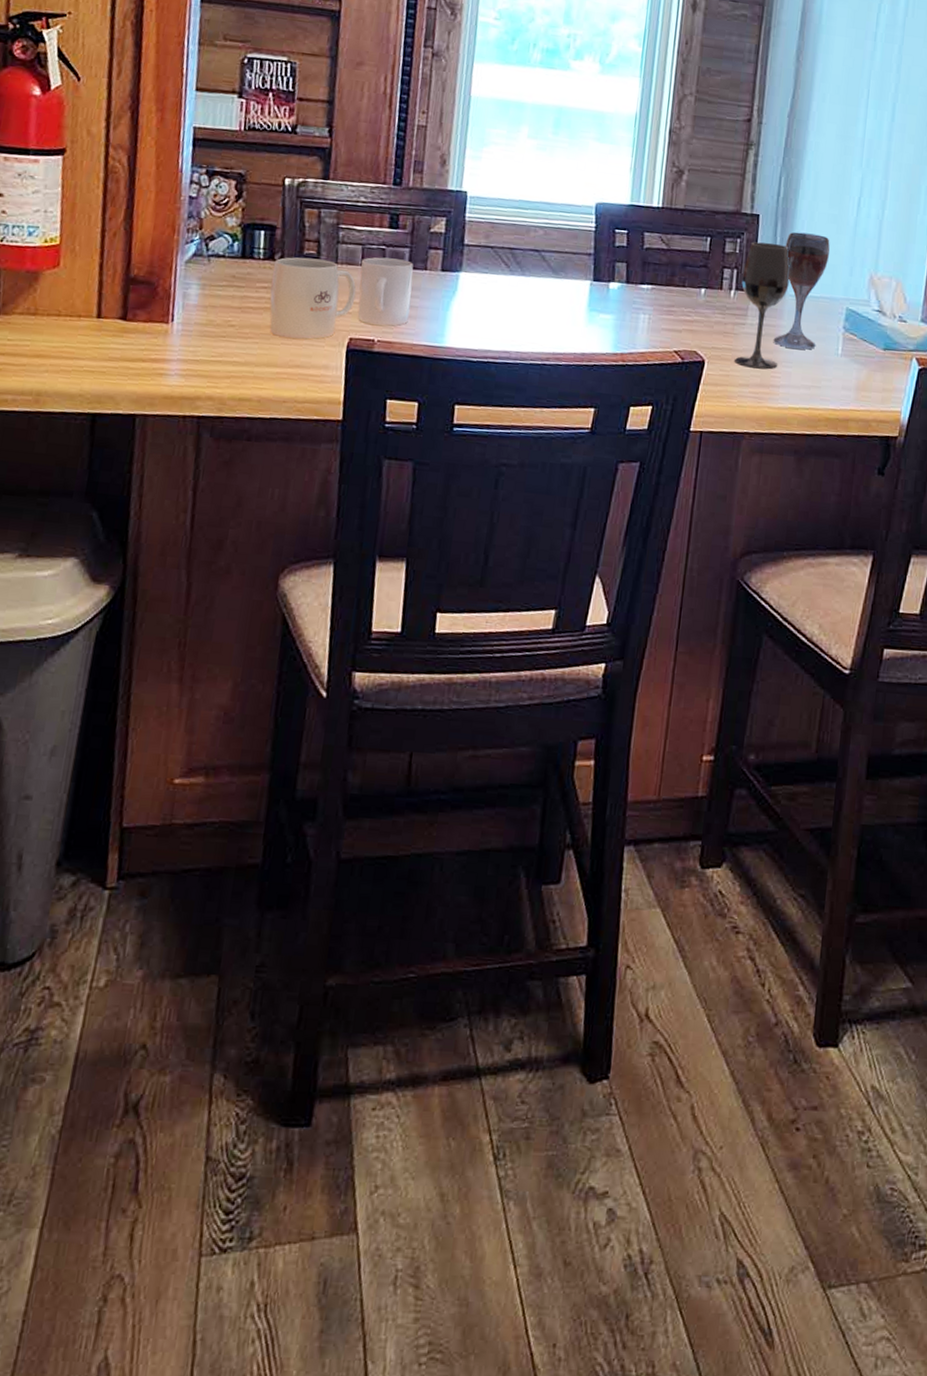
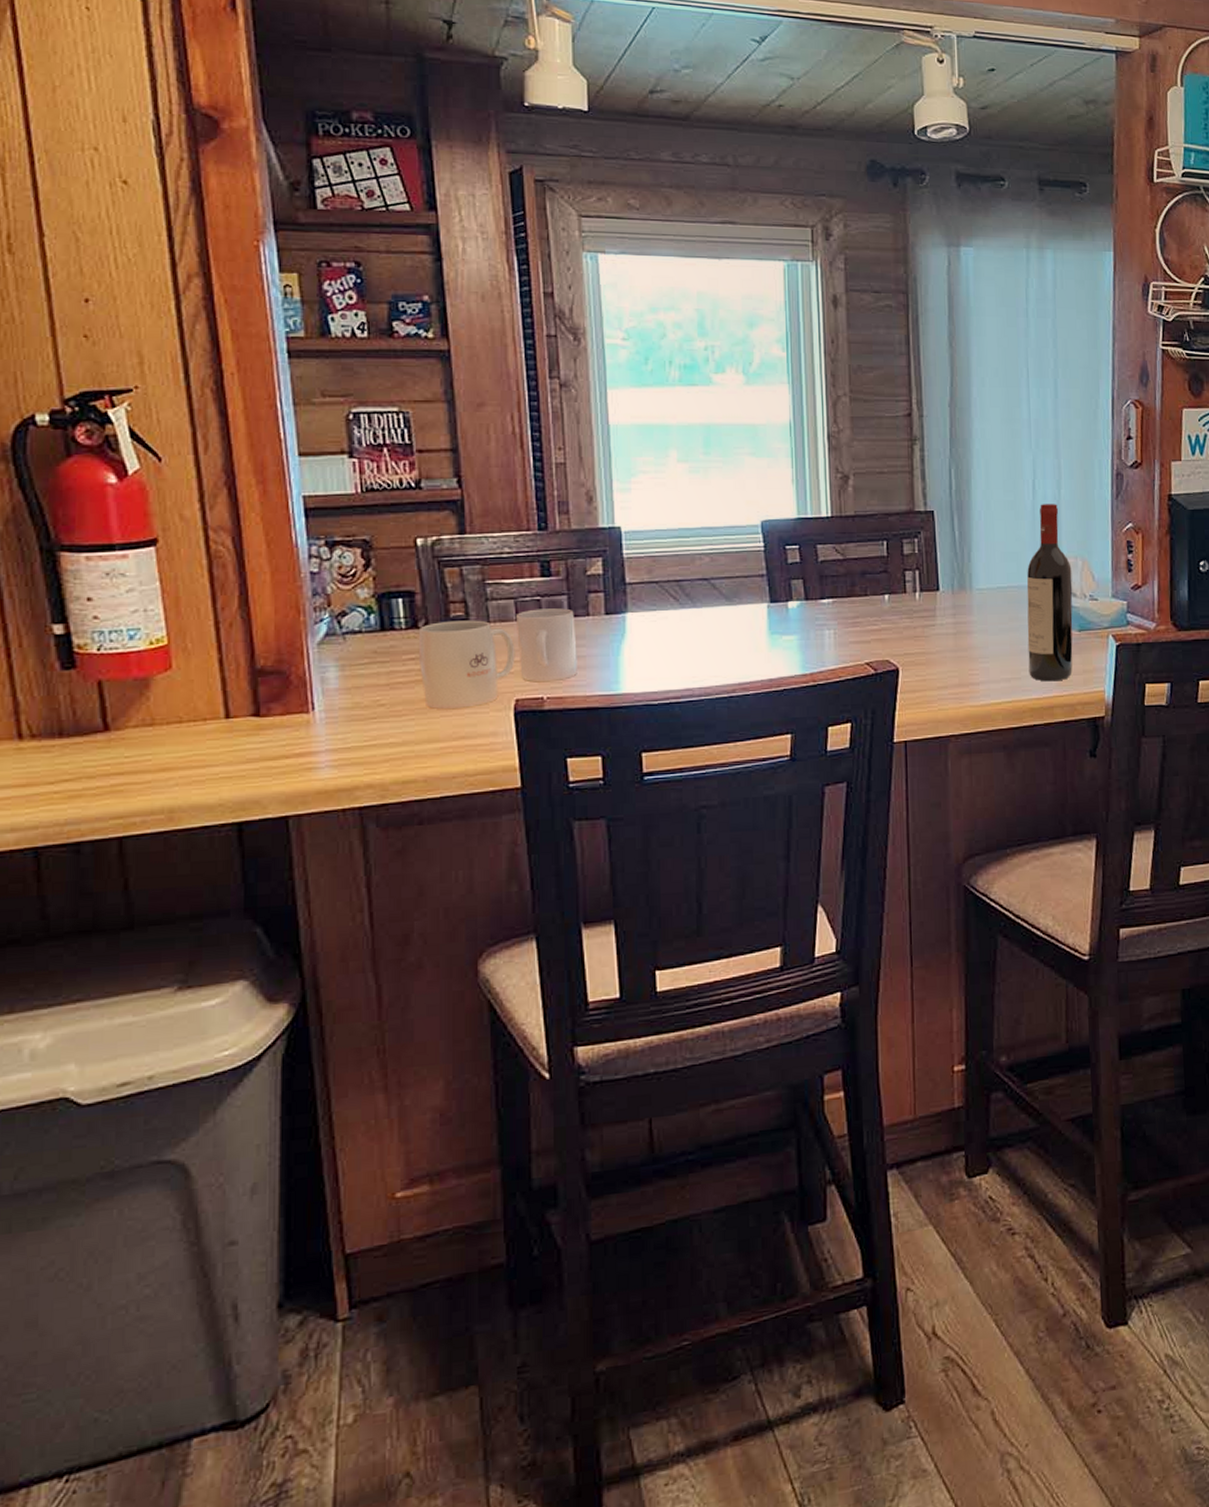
wine glass: present [735,242,790,370] -> none [925,538,974,669]
cup: present [773,232,830,350] -> none [965,523,1011,644]
wine bottle: none [829,221,885,396] -> present [1026,504,1073,682]

